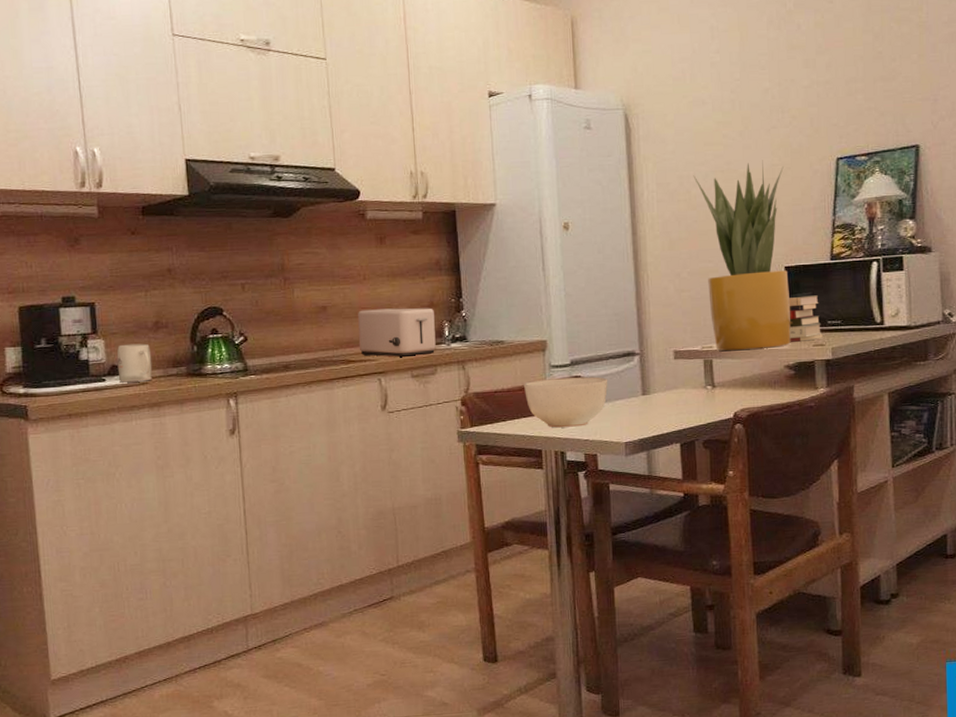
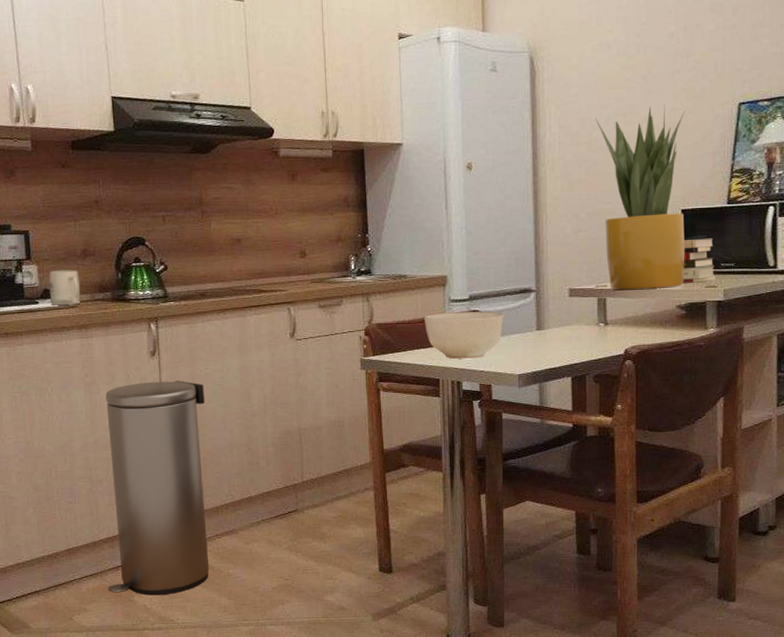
pedal bin: none [180,460,298,700] -> present [105,381,210,595]
toaster: present [357,308,436,358] -> none [269,242,342,289]

